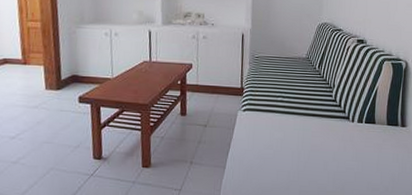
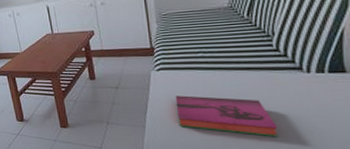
hardback book: none [254,137,328,178] -> present [175,95,278,137]

